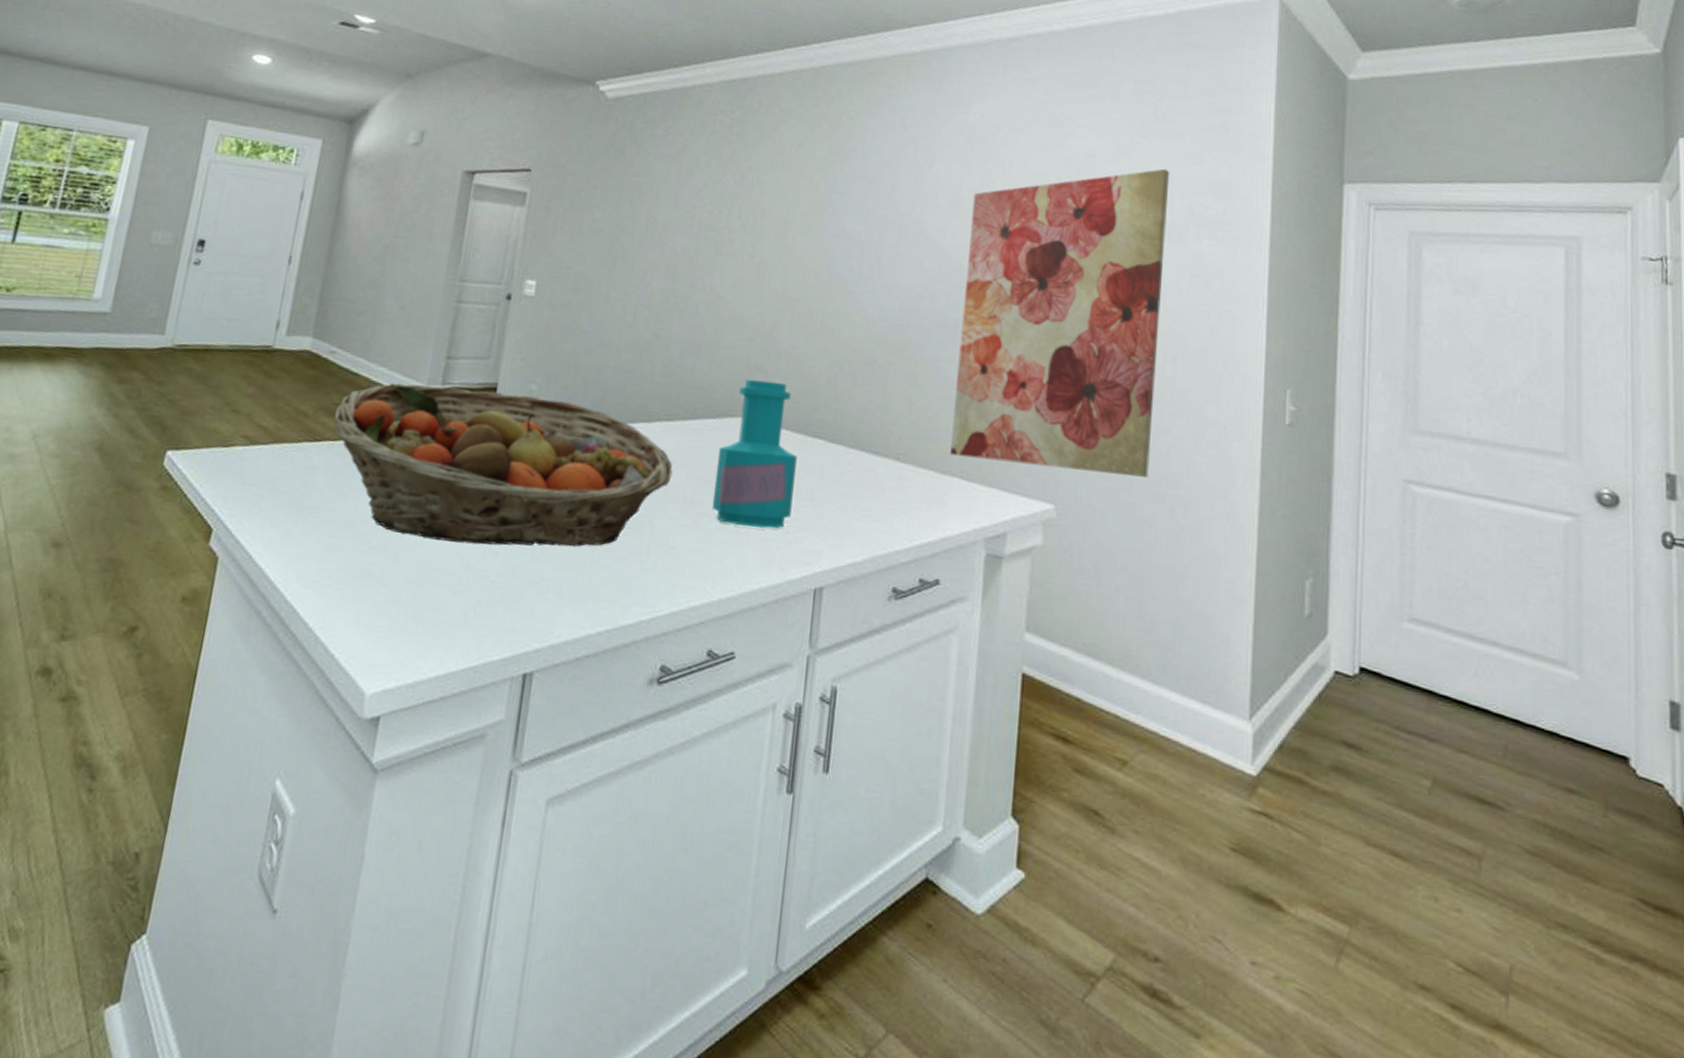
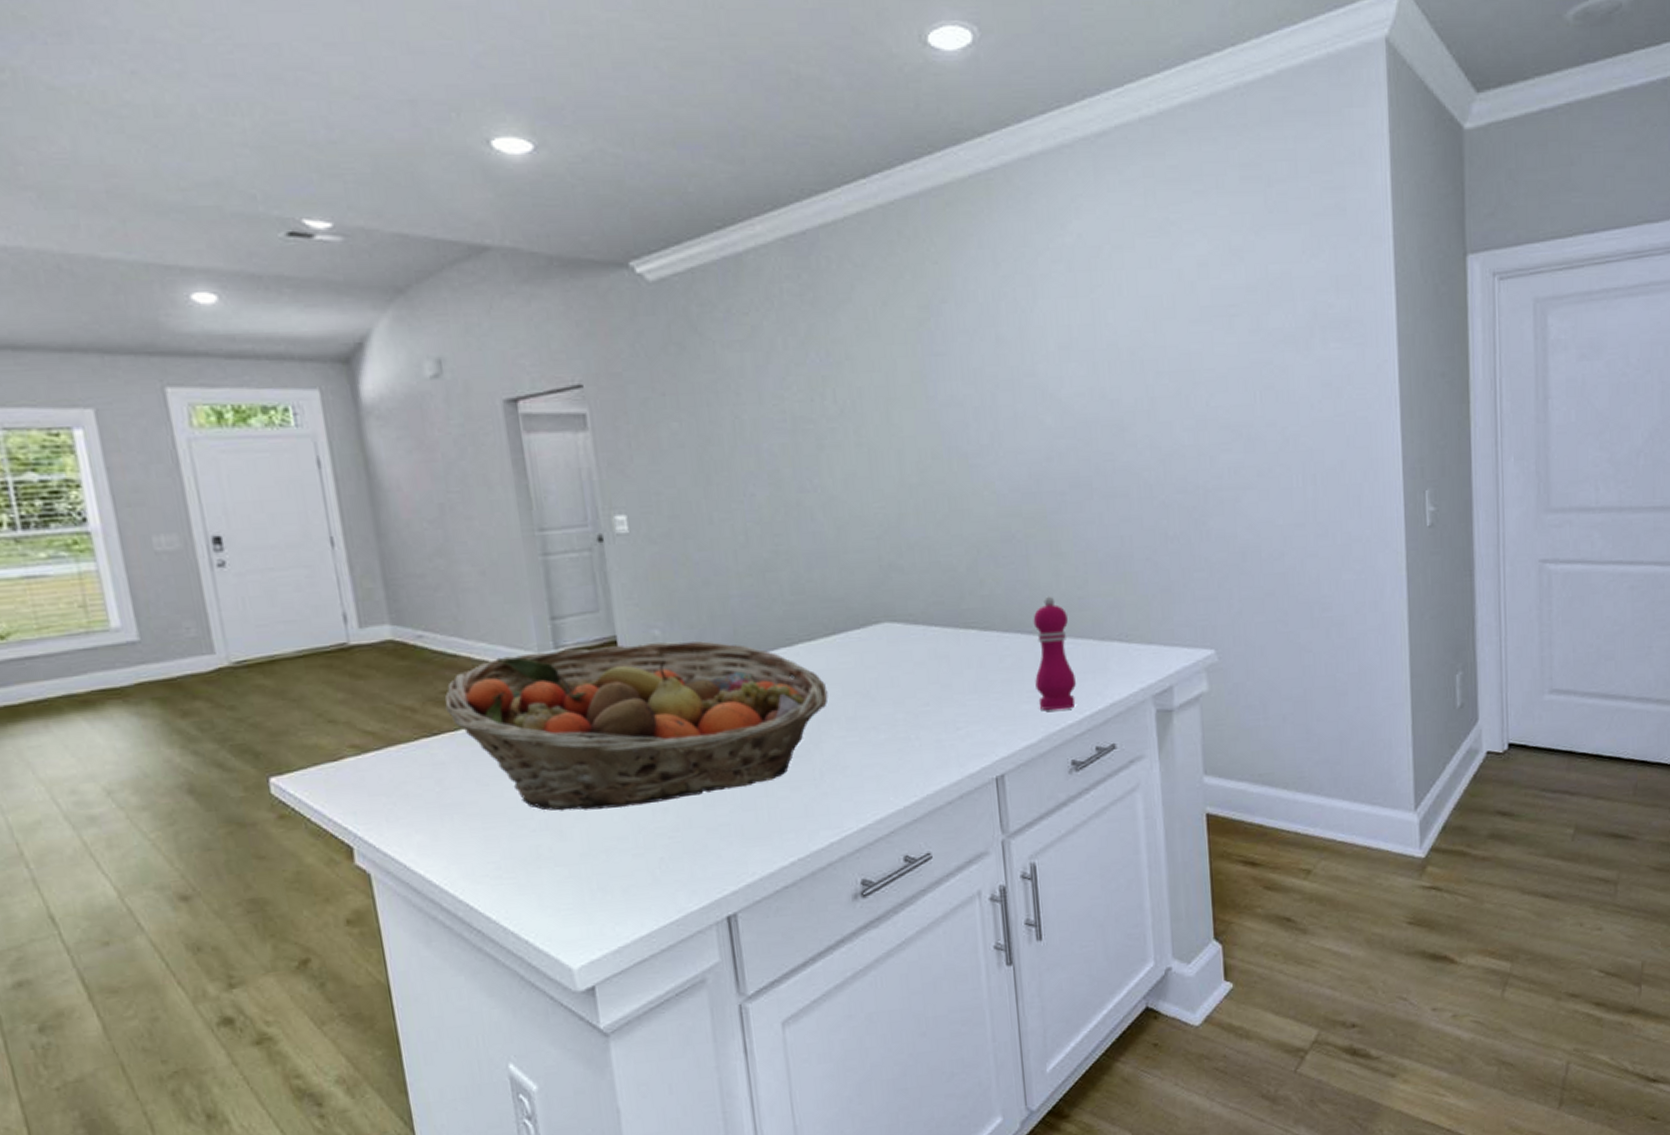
bottle: present [712,379,797,529] -> none [870,578,958,733]
pepper mill: none [870,421,913,535] -> present [1033,596,1076,711]
wall art: present [950,168,1170,478] -> none [1085,267,1301,620]

